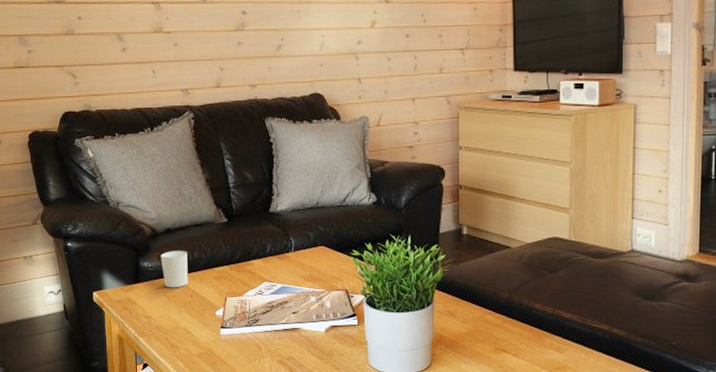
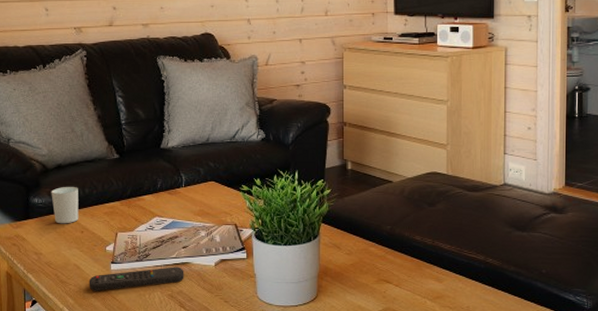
remote control: none [199,332,294,356] -> present [89,267,184,291]

